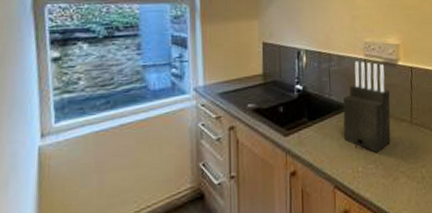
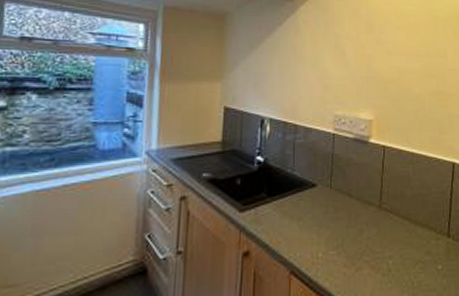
knife block: present [343,61,391,153] -> none [304,135,358,239]

